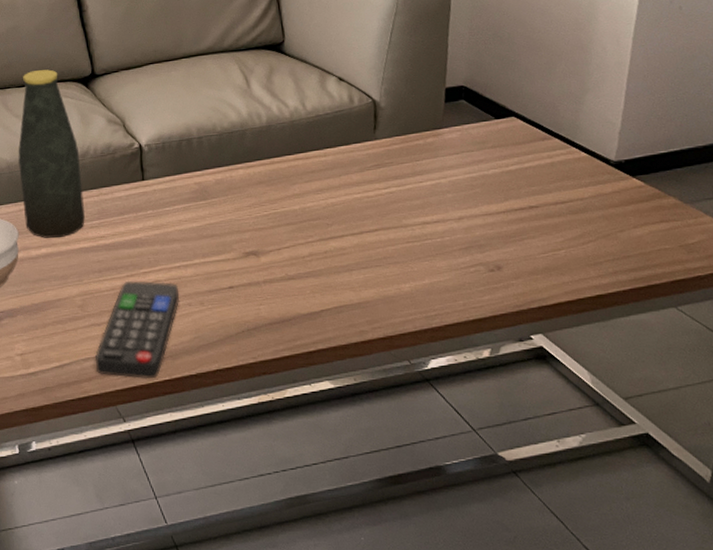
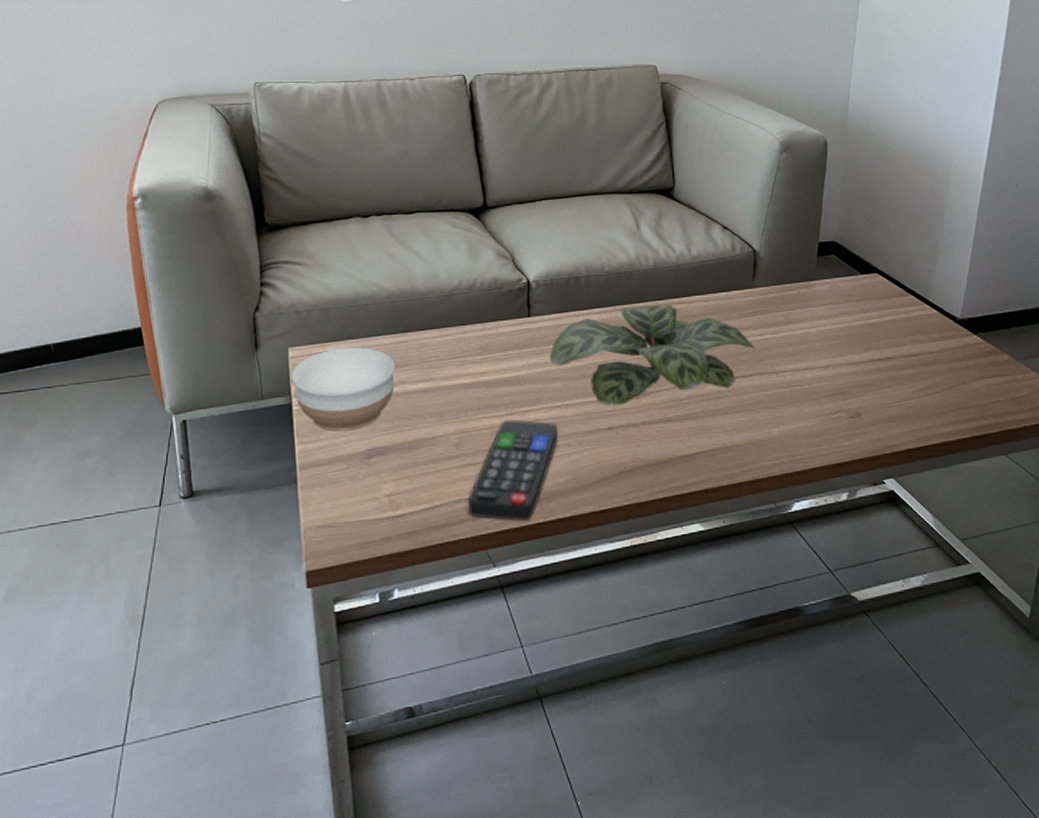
bottle: present [18,69,85,238] -> none [400,198,467,372]
plant: none [165,162,381,266] -> present [549,305,757,407]

